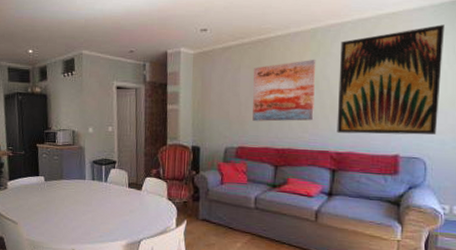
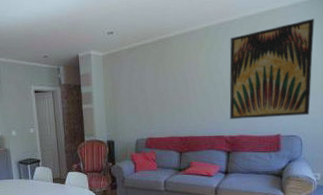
wall art: present [253,59,316,122] -> none [156,55,210,114]

